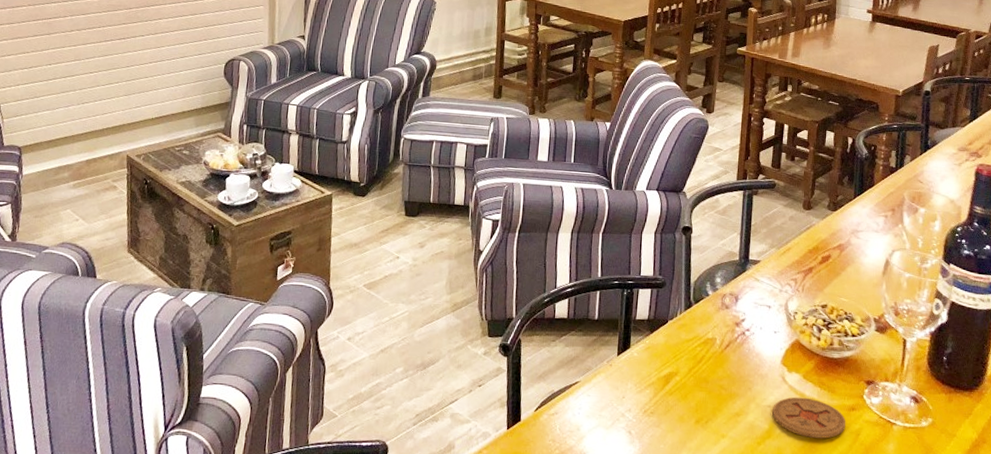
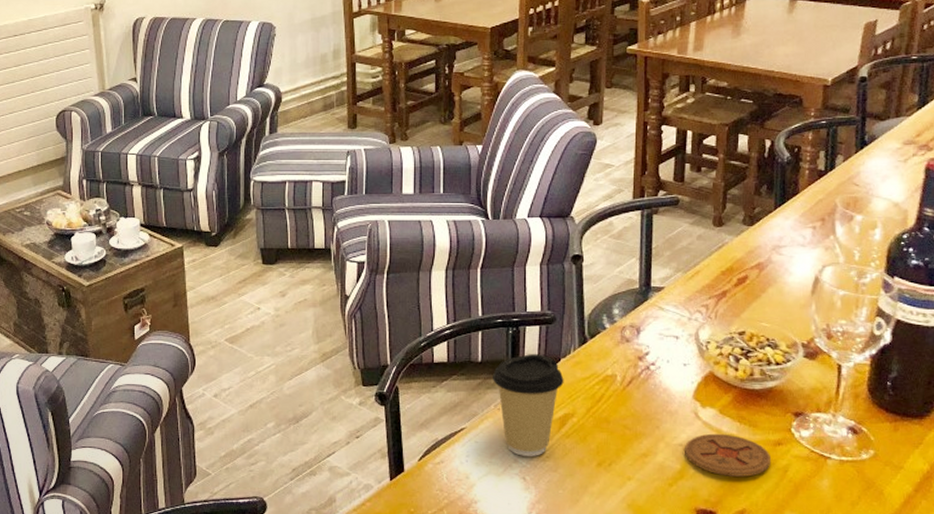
coffee cup: none [606,315,670,412] -> present [492,354,564,456]

